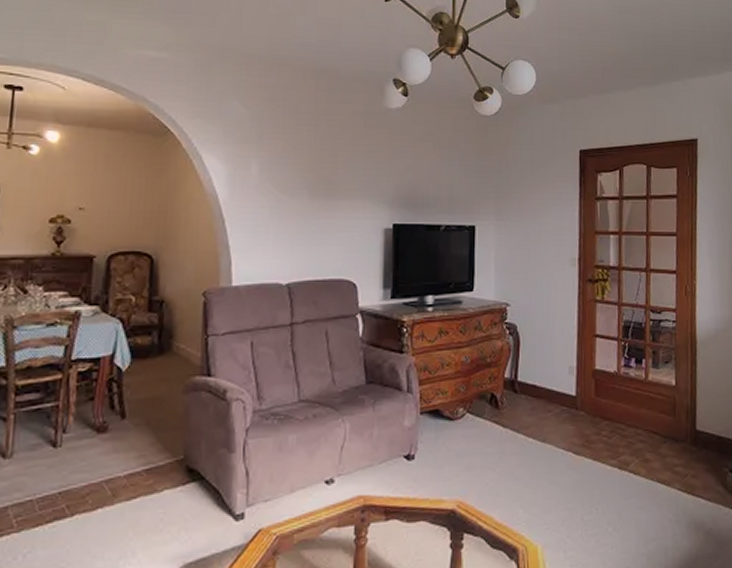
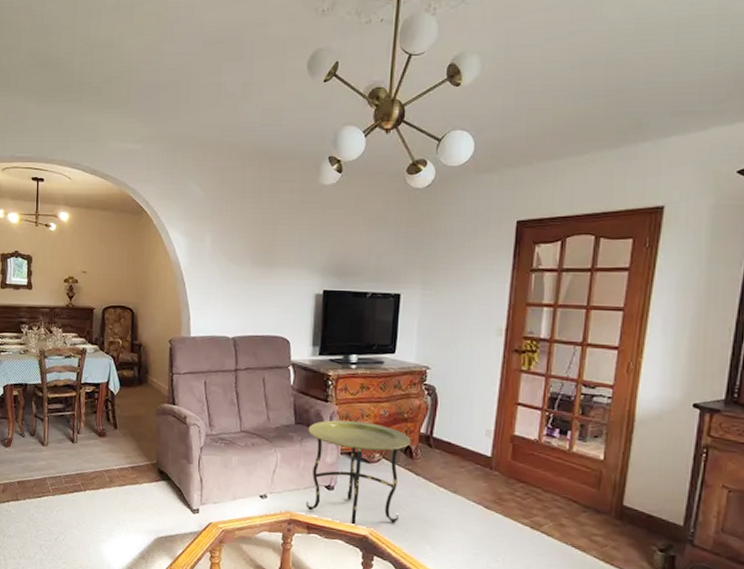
side table: none [381,372,496,501] -> present [305,419,411,527]

